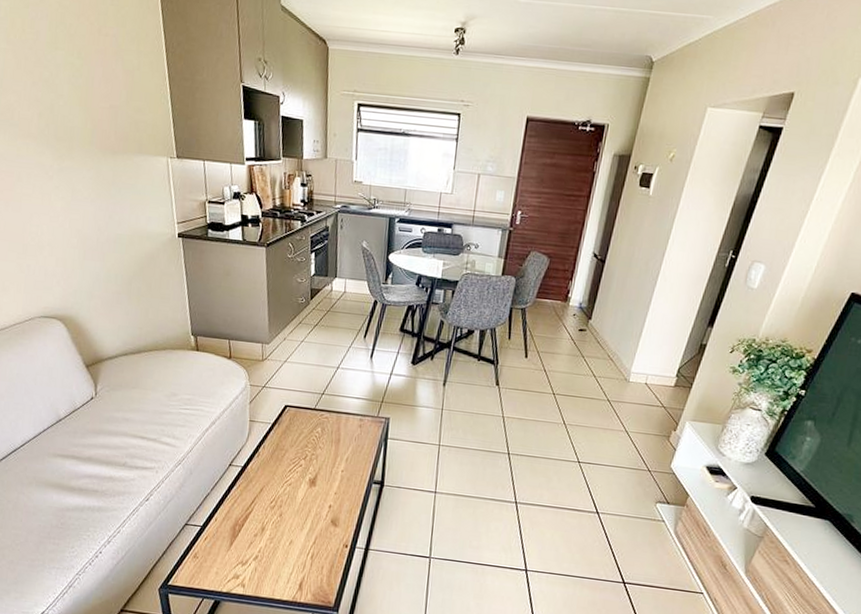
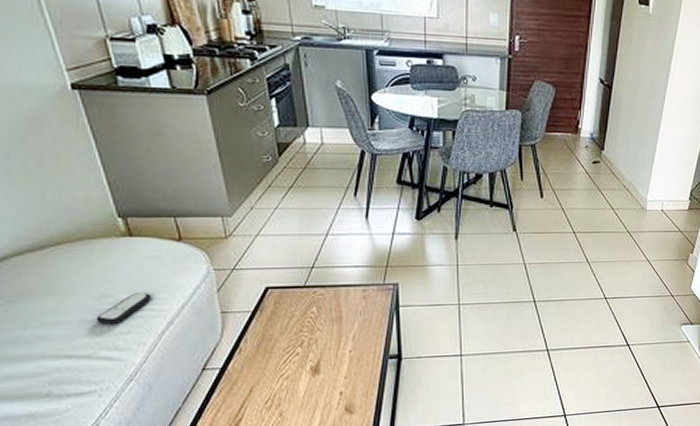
remote control: none [164,395,204,419] -> present [96,293,152,326]

